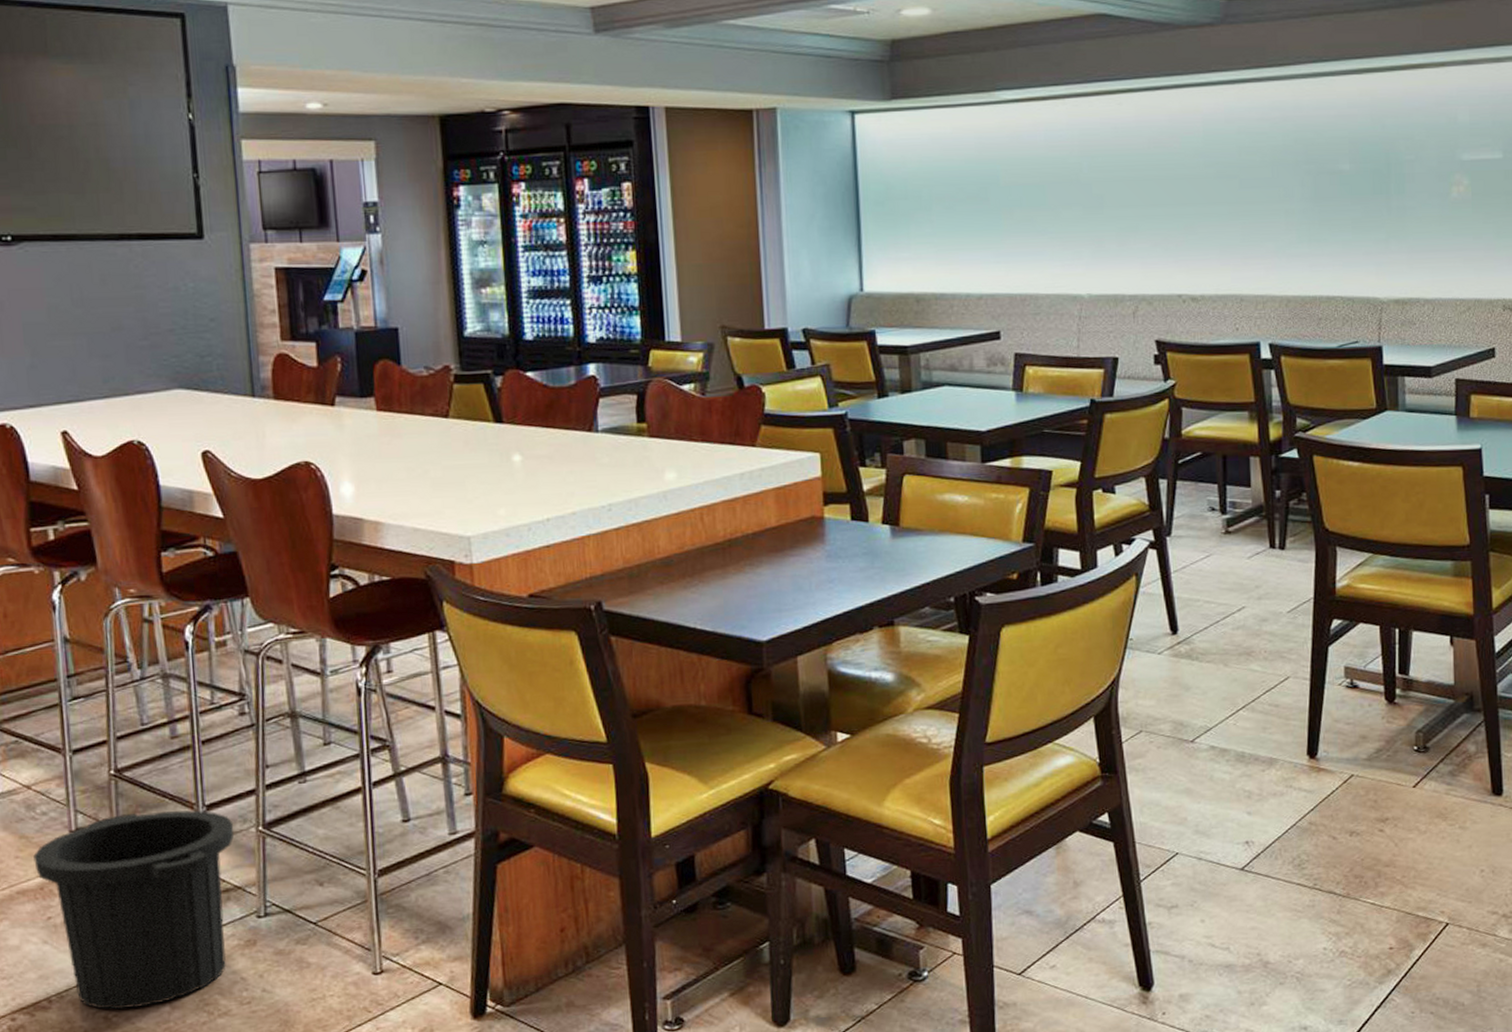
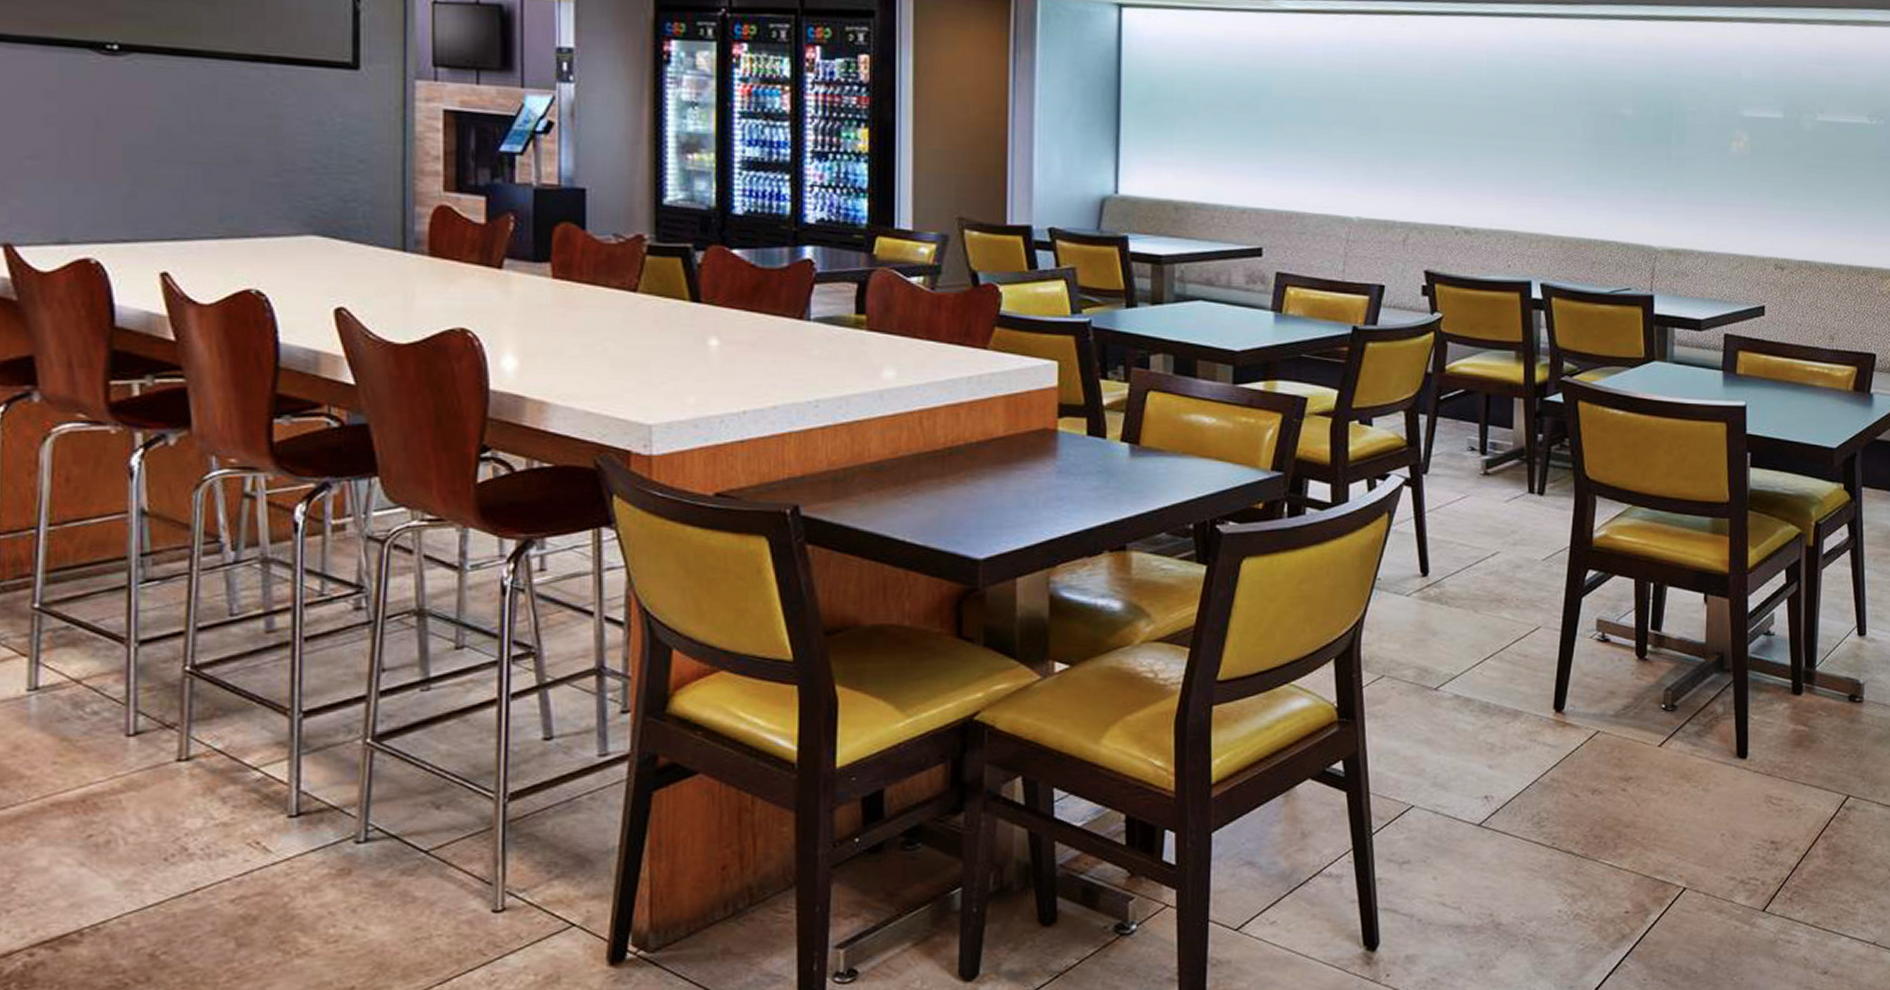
trash can: present [33,810,234,1010] -> none [76,716,336,946]

